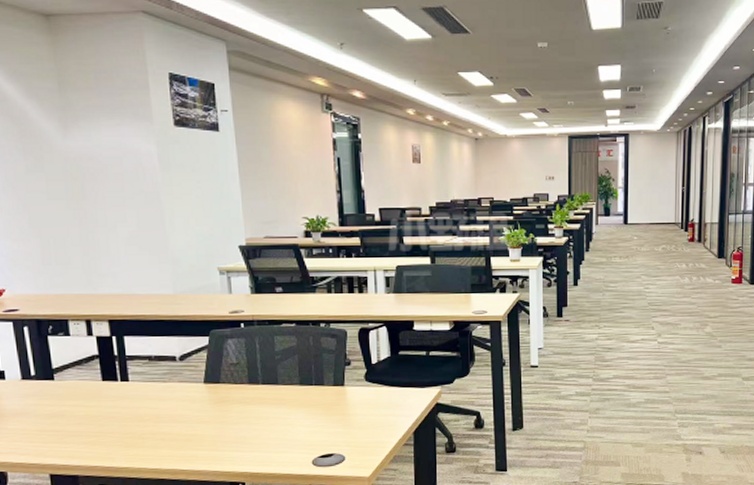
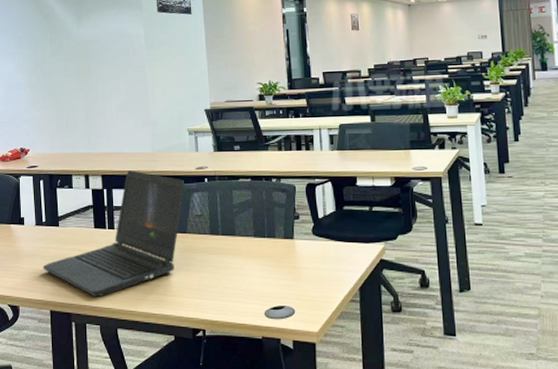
laptop computer: none [35,314,217,457] -> present [43,170,185,298]

